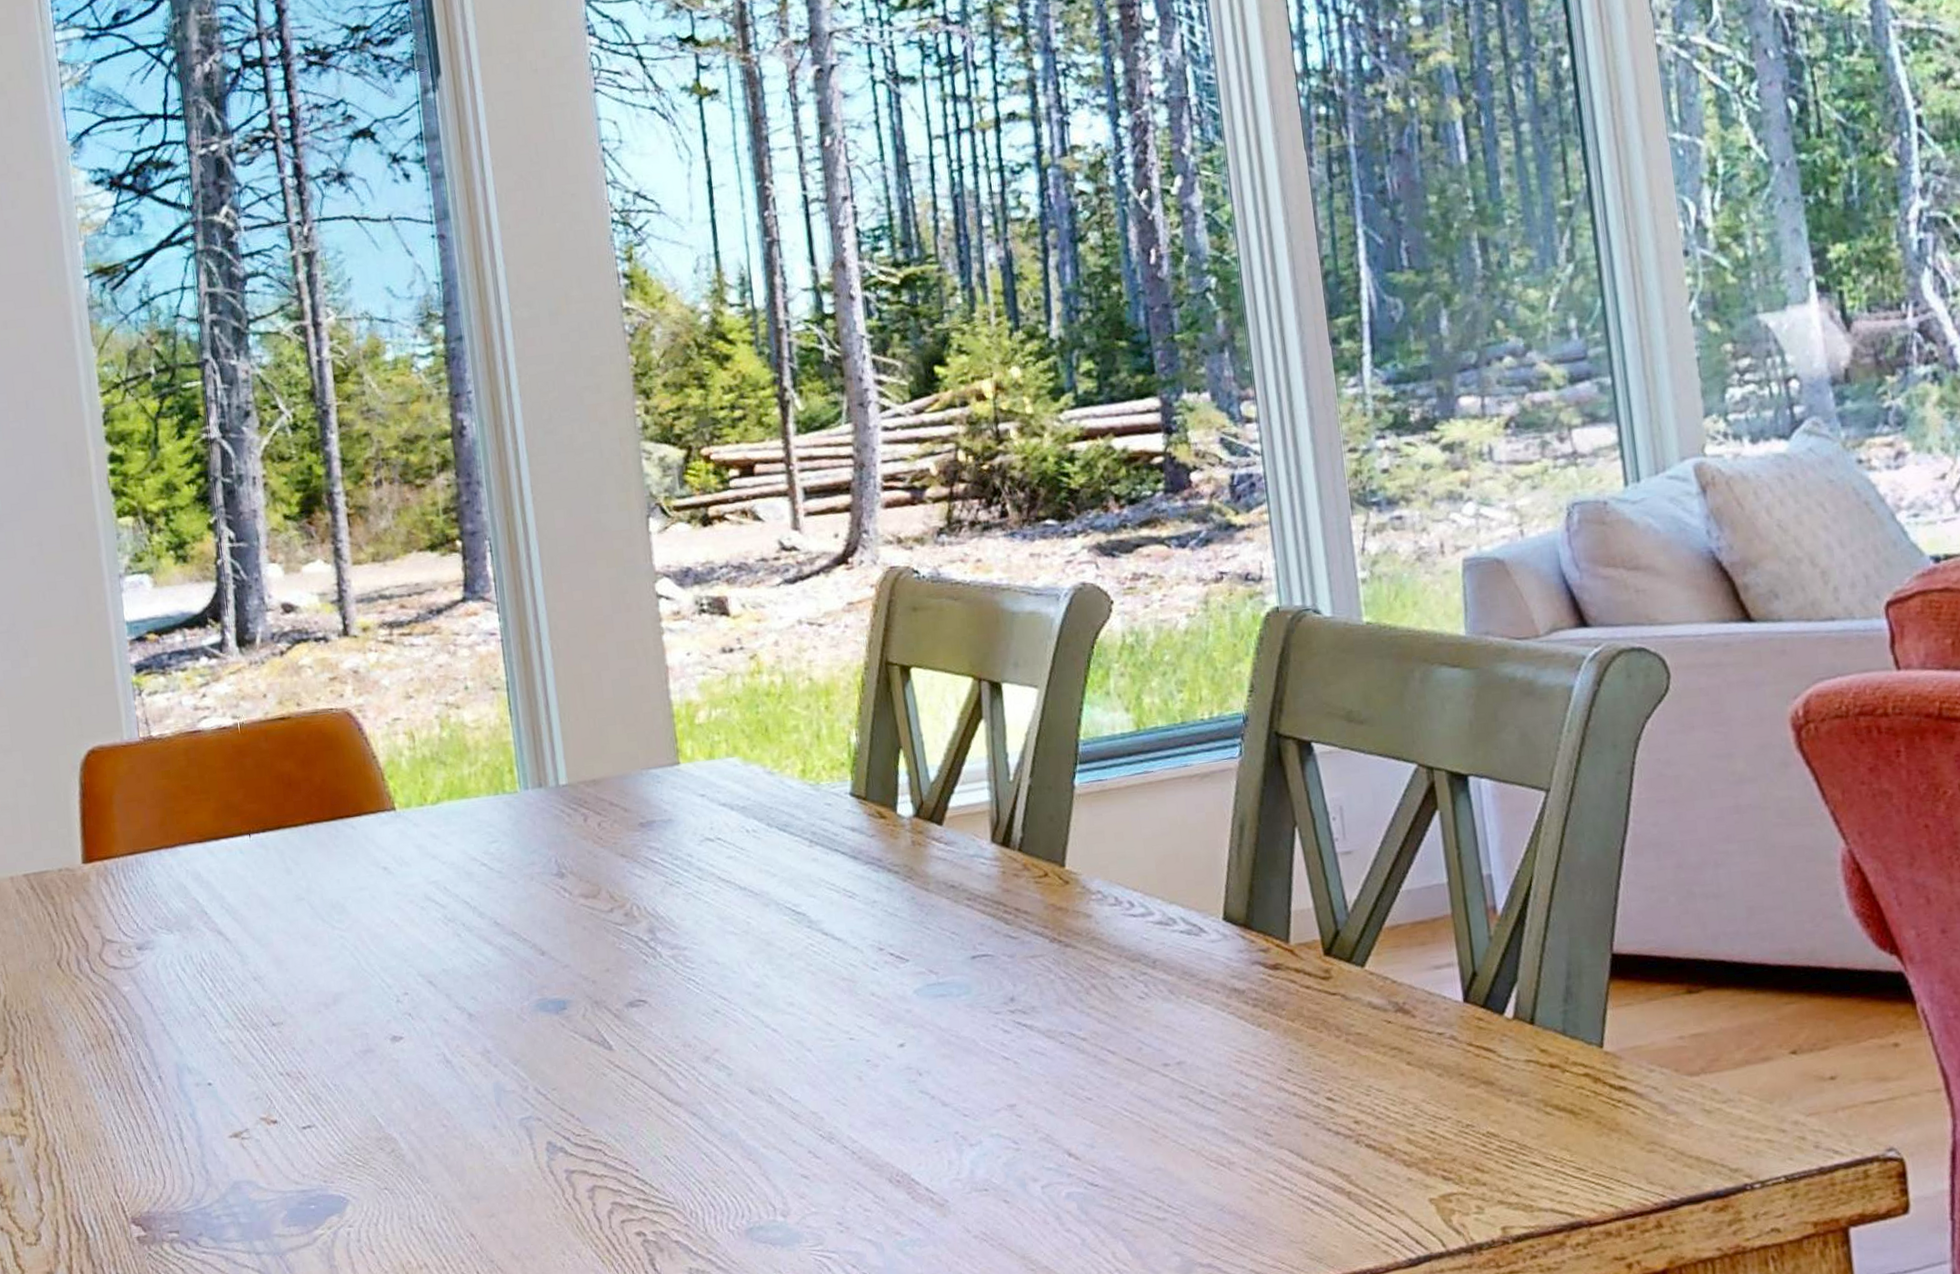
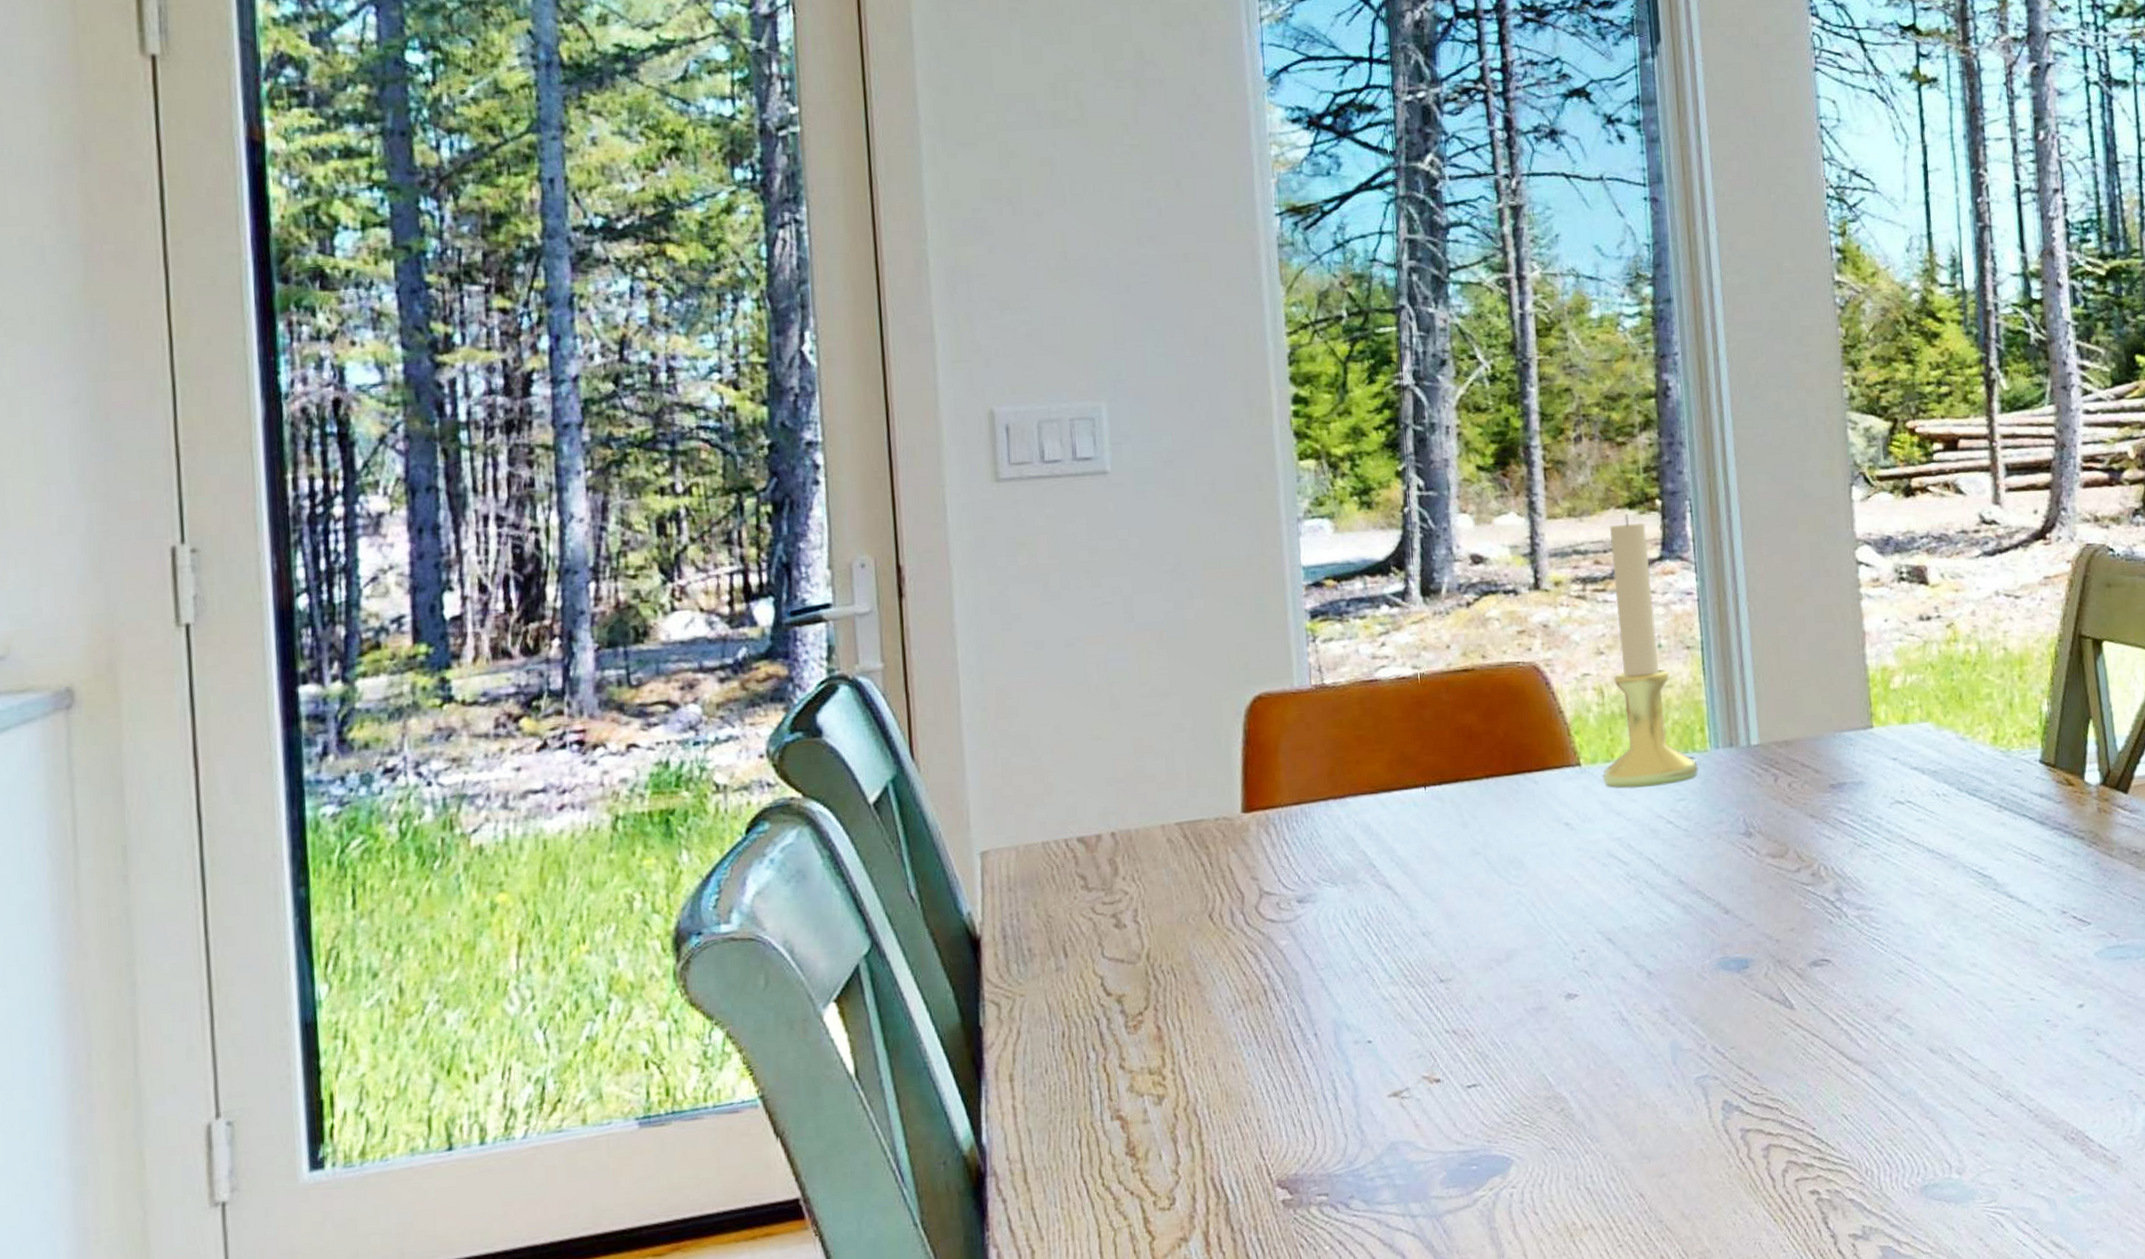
candle holder: none [413,557,509,832] -> present [1602,514,1698,789]

